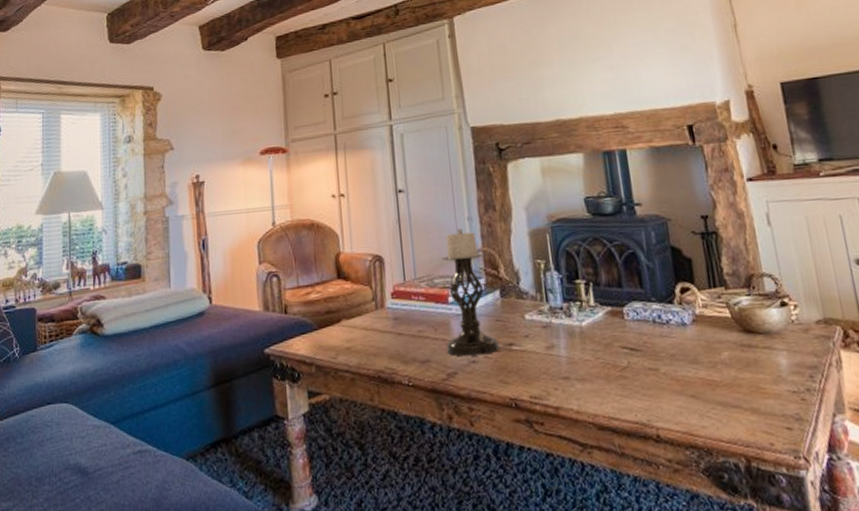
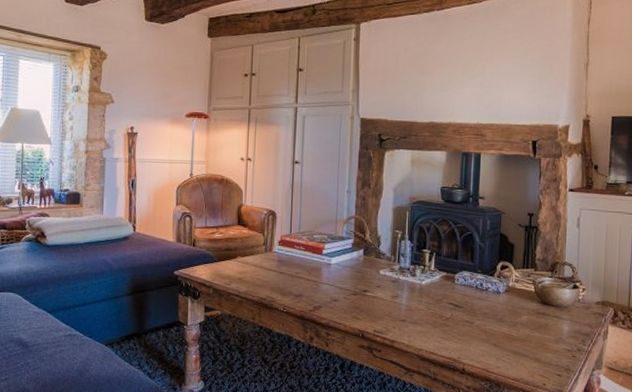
candle holder: present [441,228,500,357] -> none [316,198,357,296]

